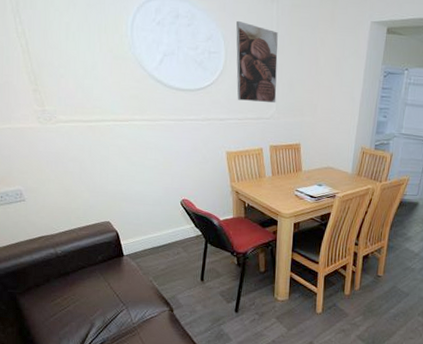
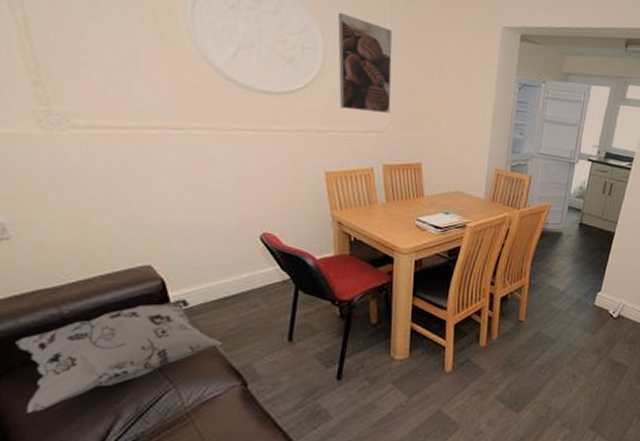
decorative pillow: none [31,246,157,318] -> present [15,299,223,413]

